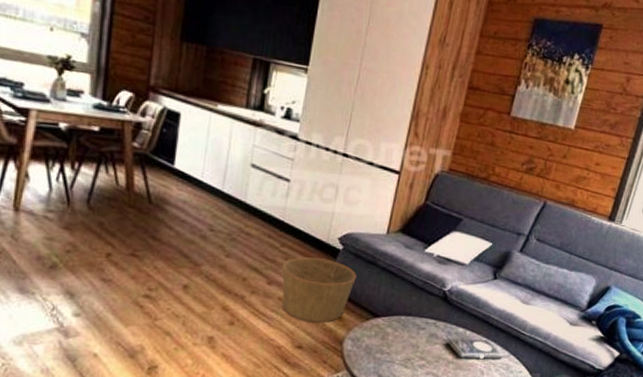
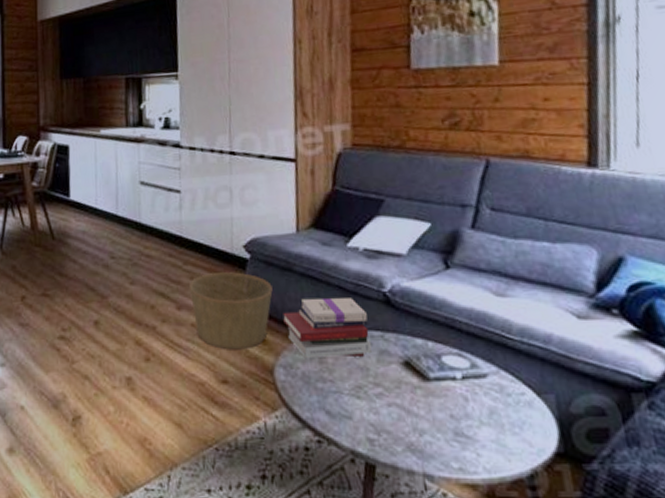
books: none [360,288,427,337] -> present [283,297,373,359]

